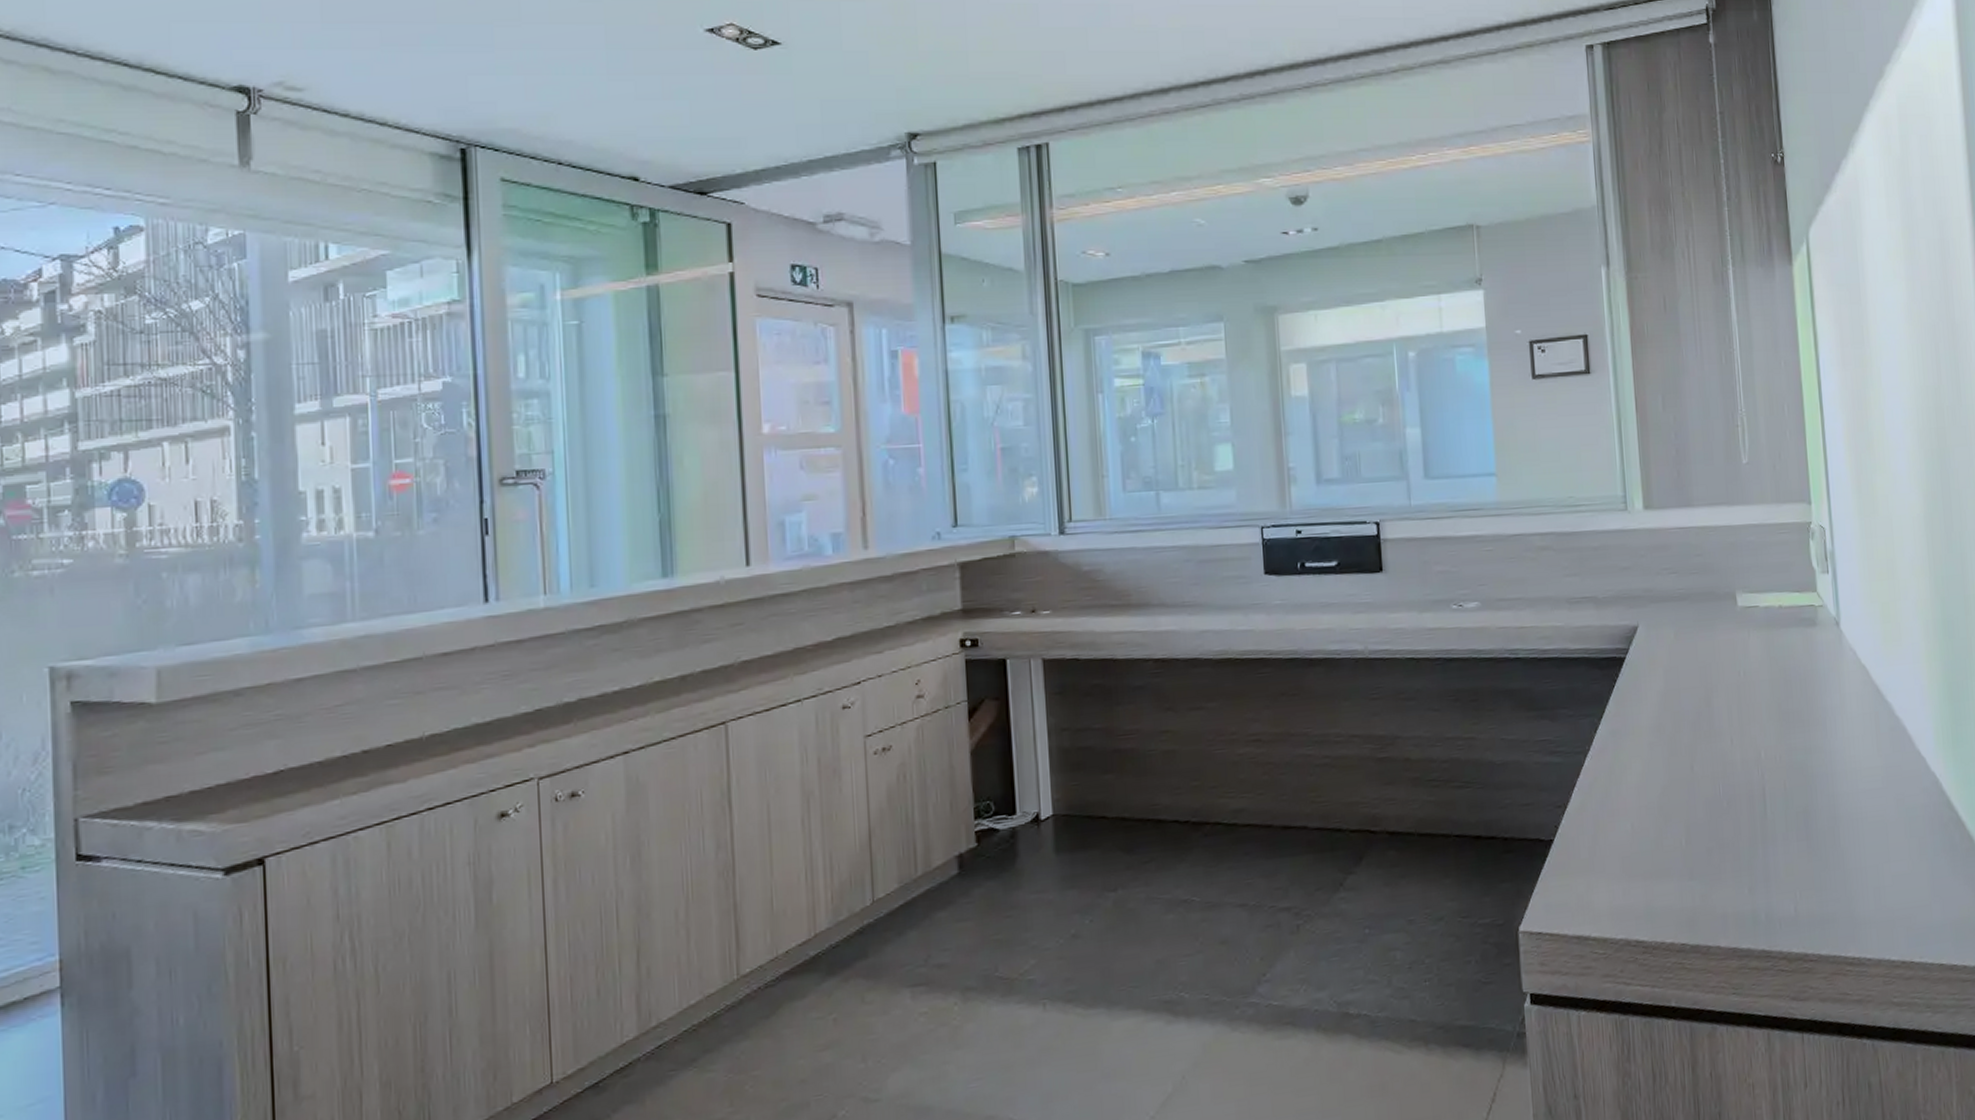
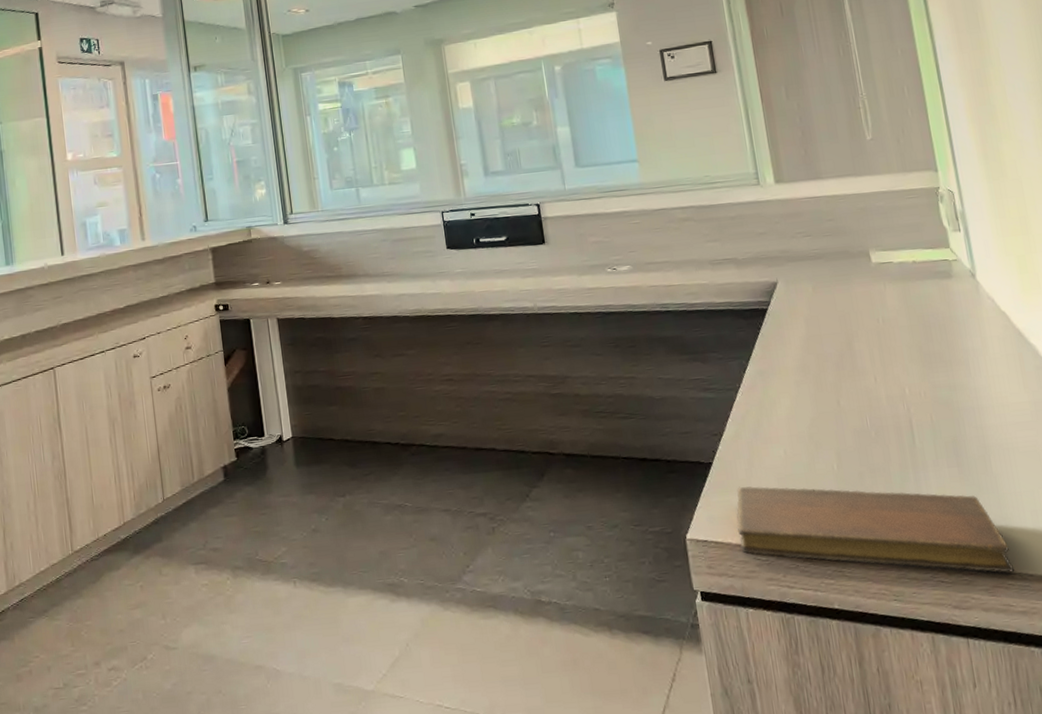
notebook: none [1575,866,1854,958] -> present [737,486,1015,573]

